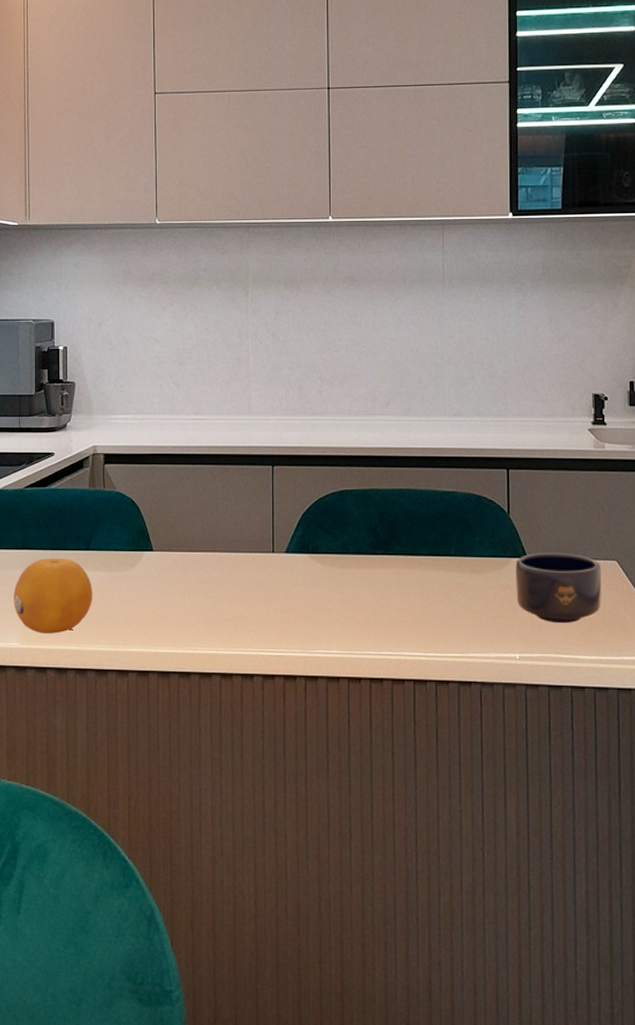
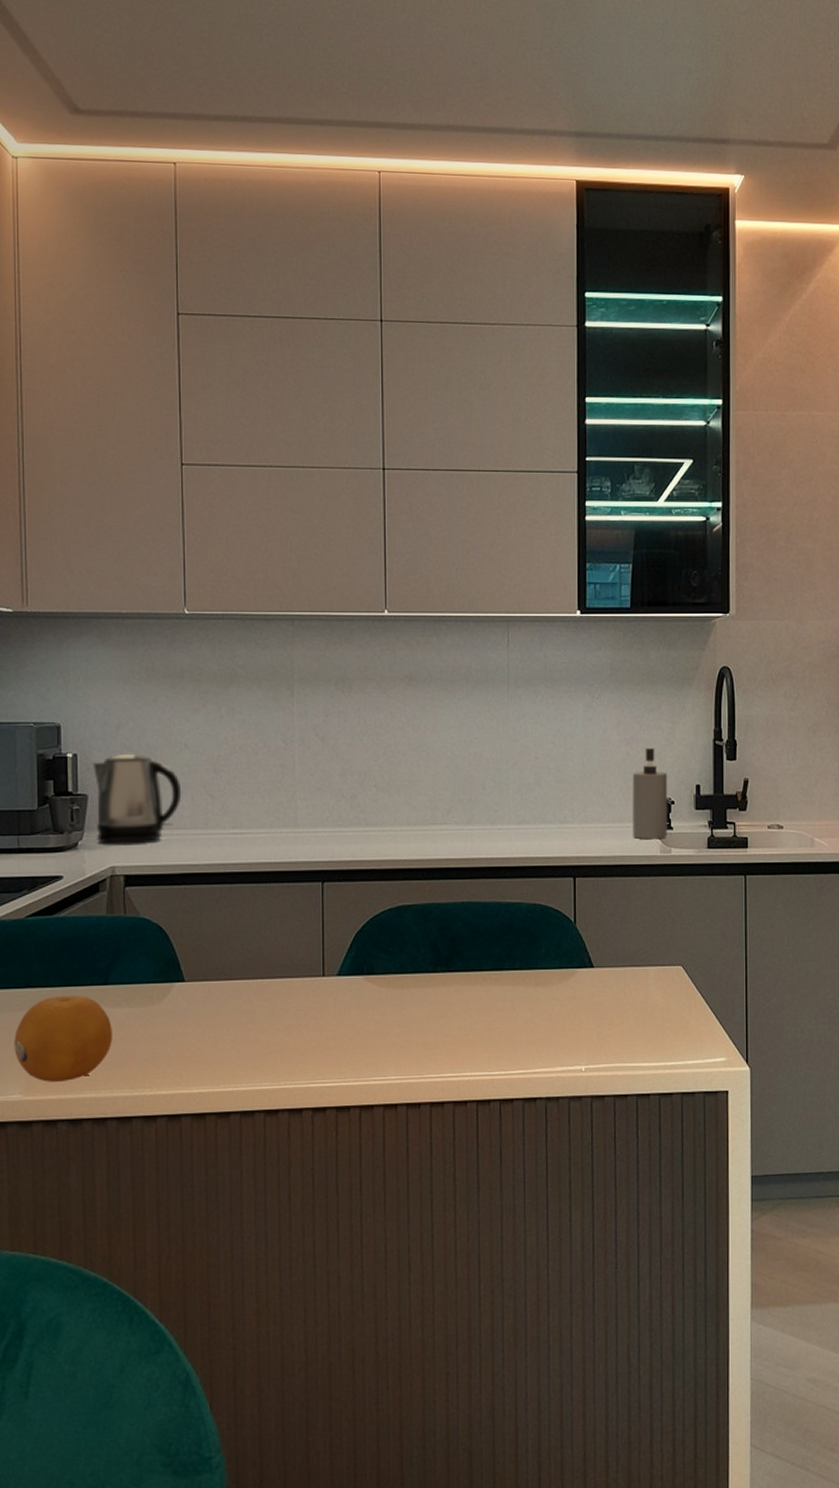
kettle: none [80,346,152,427] -> present [93,753,182,845]
mug: present [515,552,602,623] -> none [582,960,668,1032]
soap dispenser: none [559,344,601,435] -> present [627,747,668,840]

